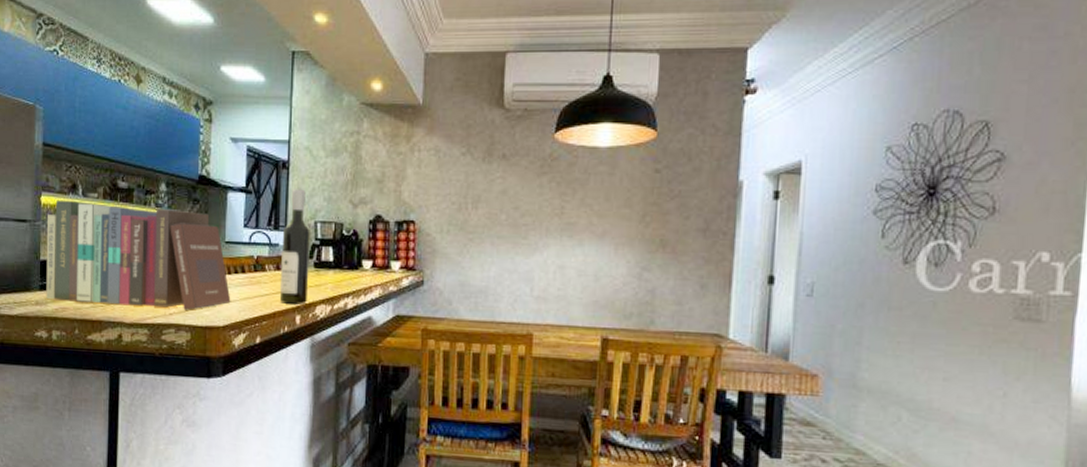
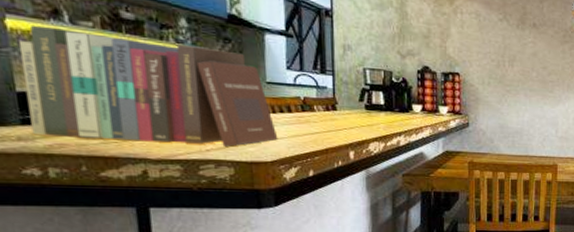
bottle: present [279,189,310,305] -> none [330,37,361,142]

